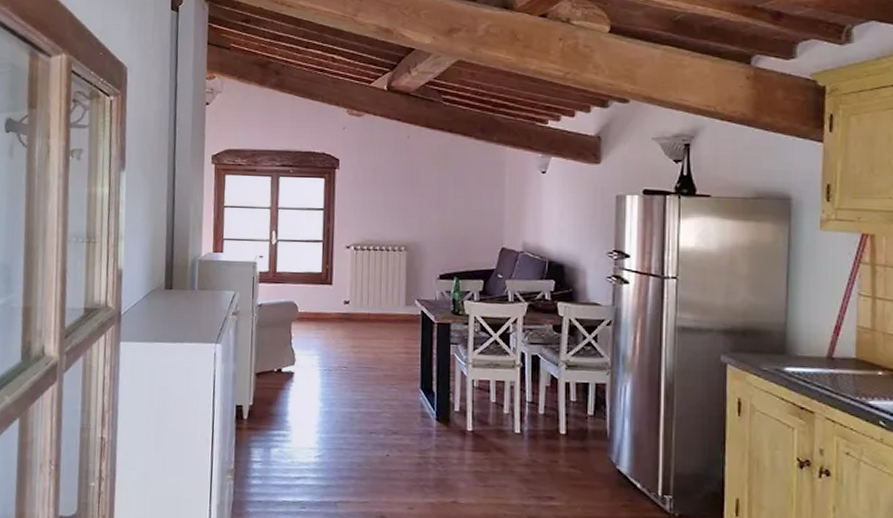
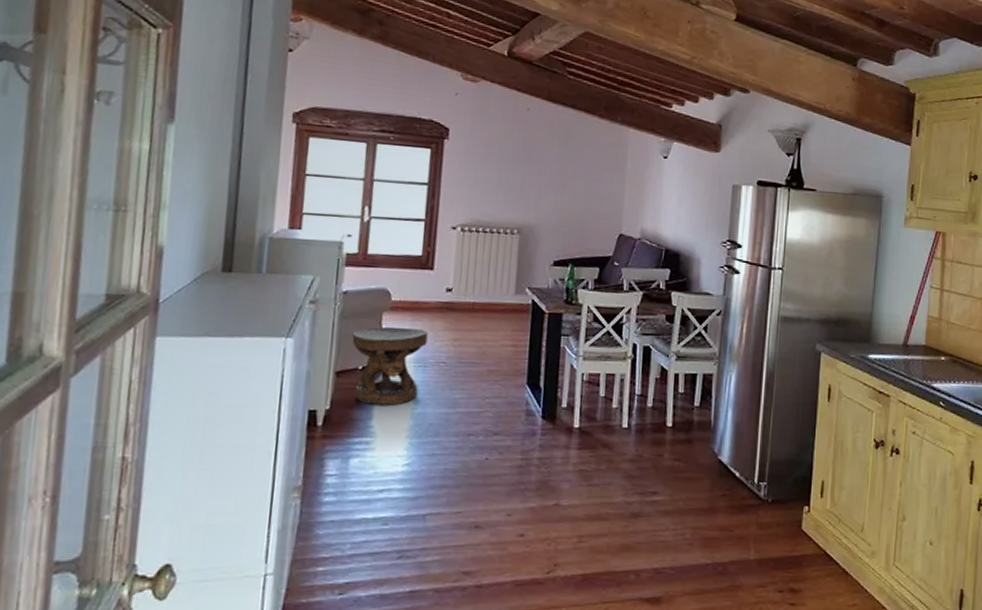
side table: none [268,334,331,404] -> present [352,326,428,405]

